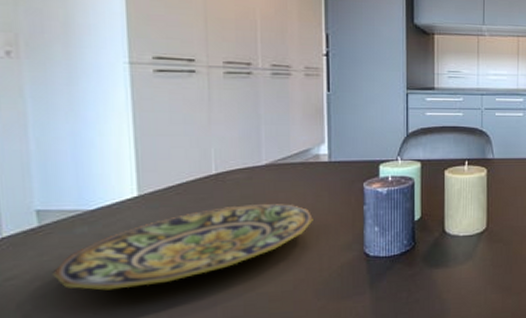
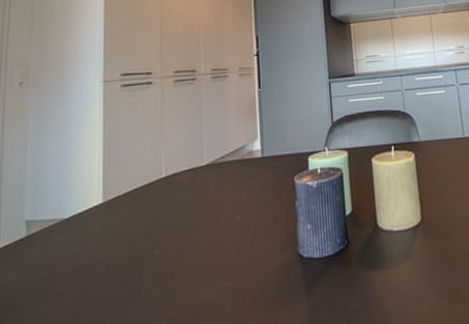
plate: present [52,203,313,291] -> none [32,203,249,300]

